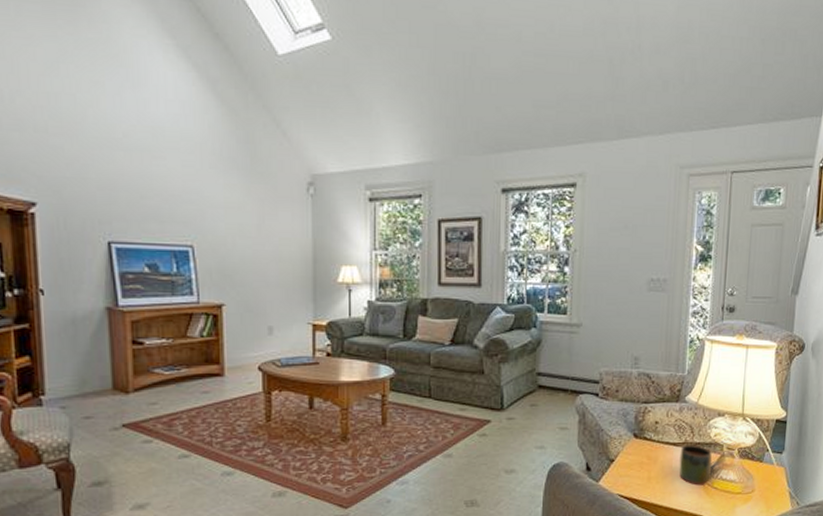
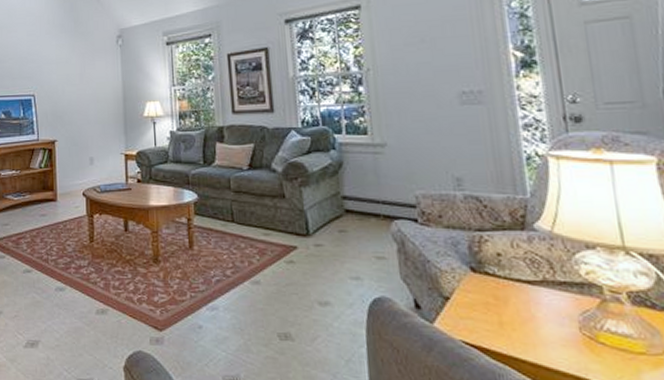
mug: present [679,445,713,485] -> none [538,284,591,339]

